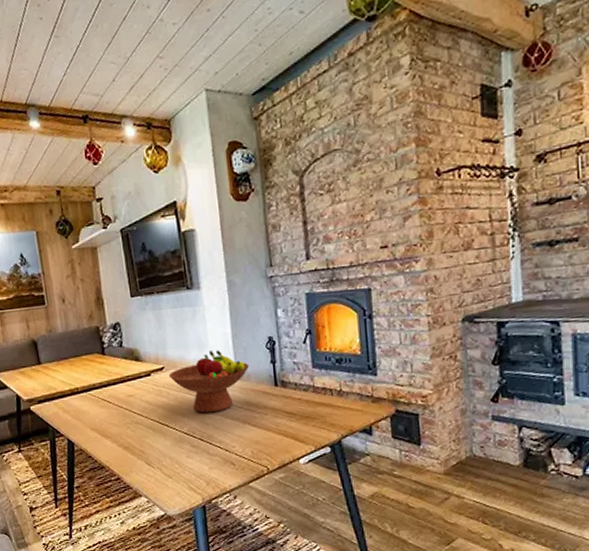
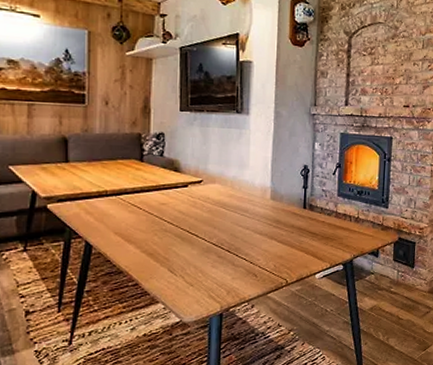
fruit bowl: present [168,350,250,413] -> none [206,171,284,227]

